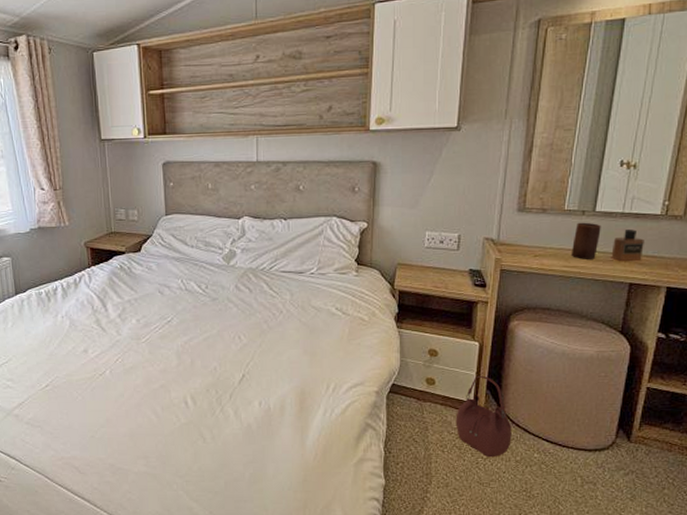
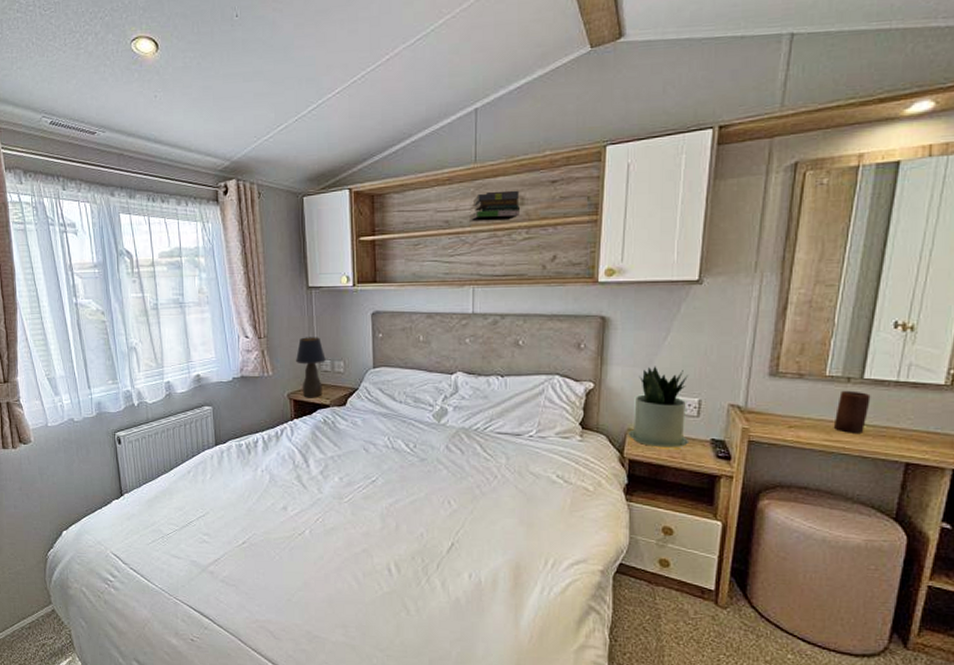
table lamp: none [91,187,120,246] -> present [296,337,326,398]
books: none [252,45,298,75] -> present [469,190,520,222]
planter: none [397,205,451,280] -> present [628,366,690,449]
handbag: present [455,375,512,458] -> none [693,559,761,655]
perfume: present [611,229,644,262] -> none [883,401,924,438]

